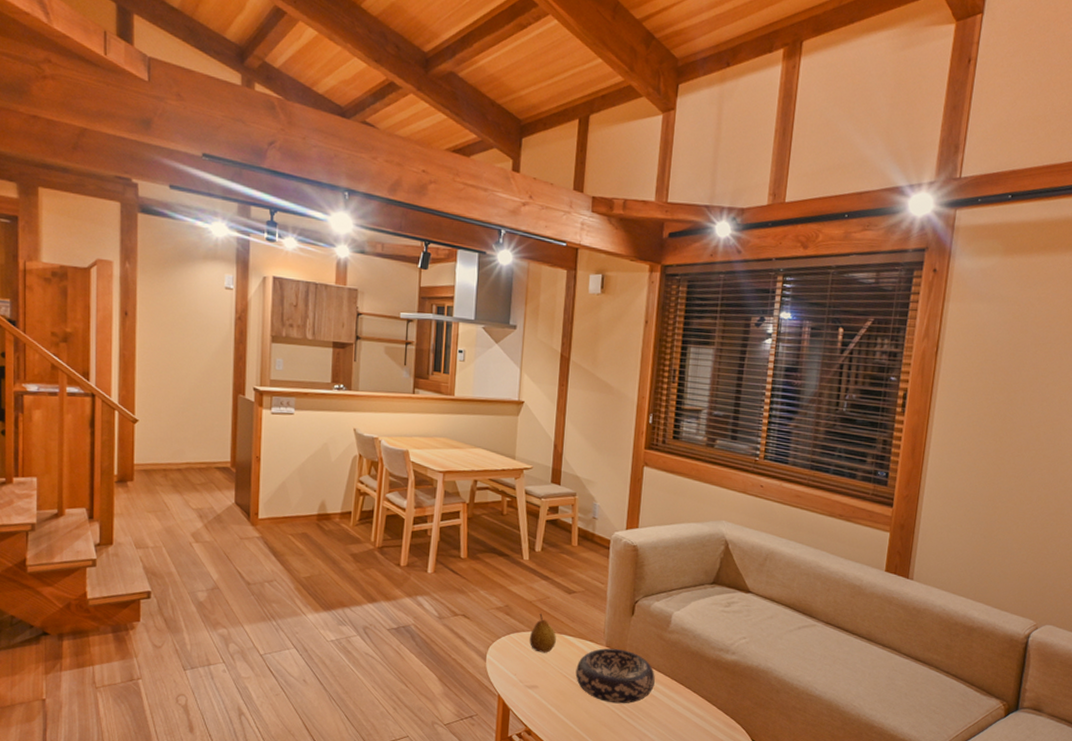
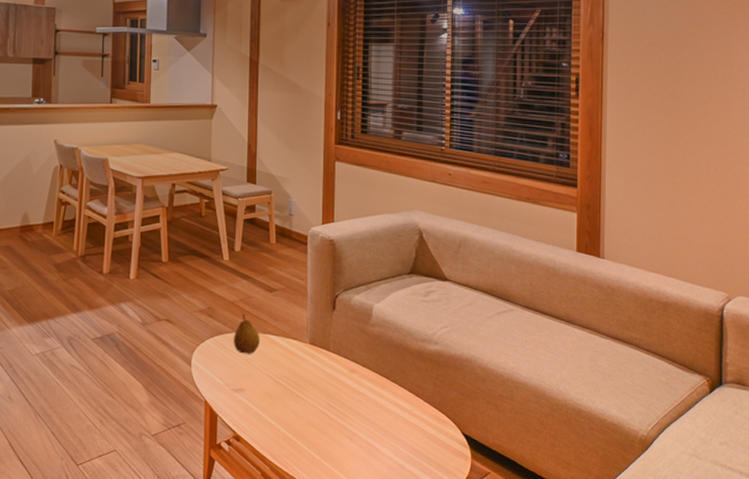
decorative bowl: present [575,648,655,704] -> none [281,346,360,403]

